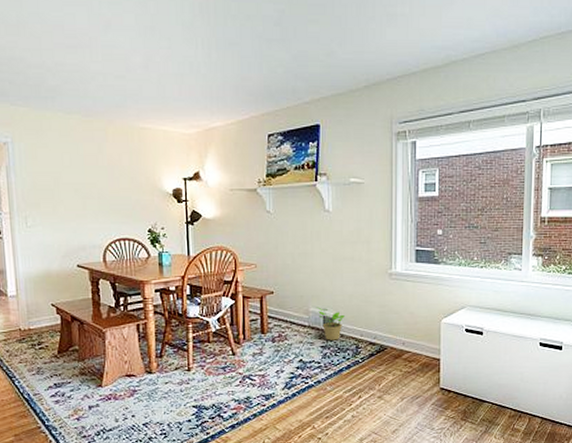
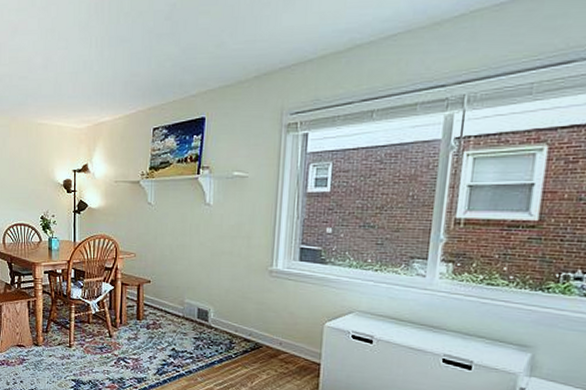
potted plant: present [317,307,345,341] -> none [192,299,220,334]

